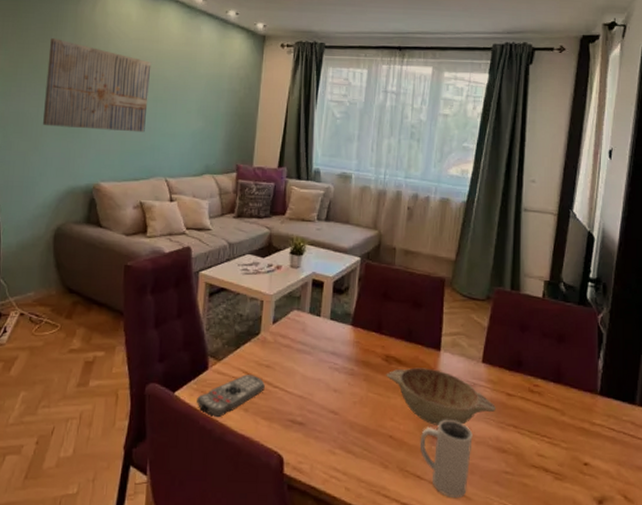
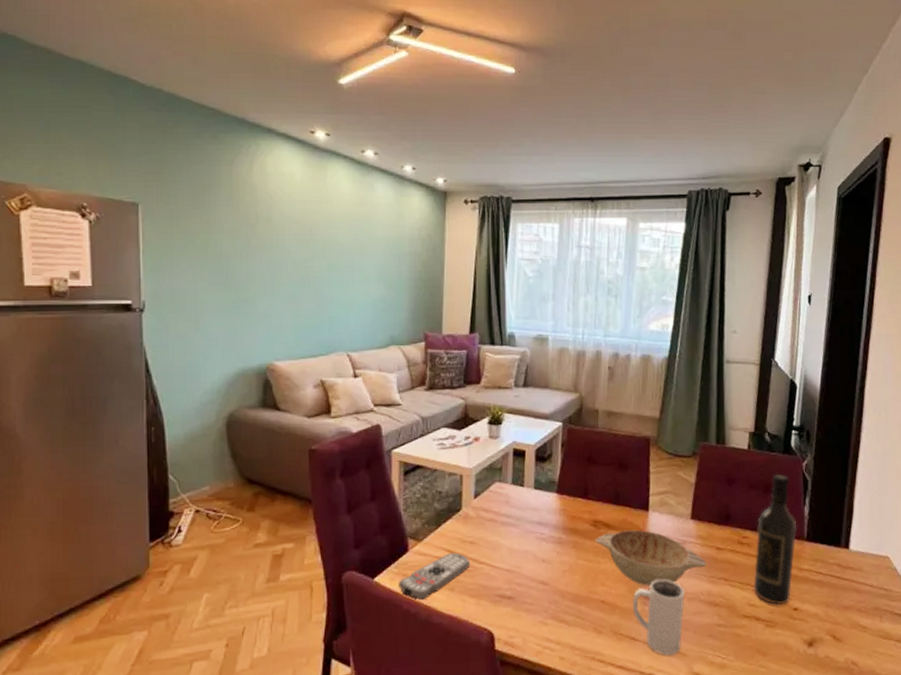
wall art: present [43,37,152,133] -> none [202,203,322,305]
wine bottle: none [543,325,590,459] -> present [753,474,797,606]

